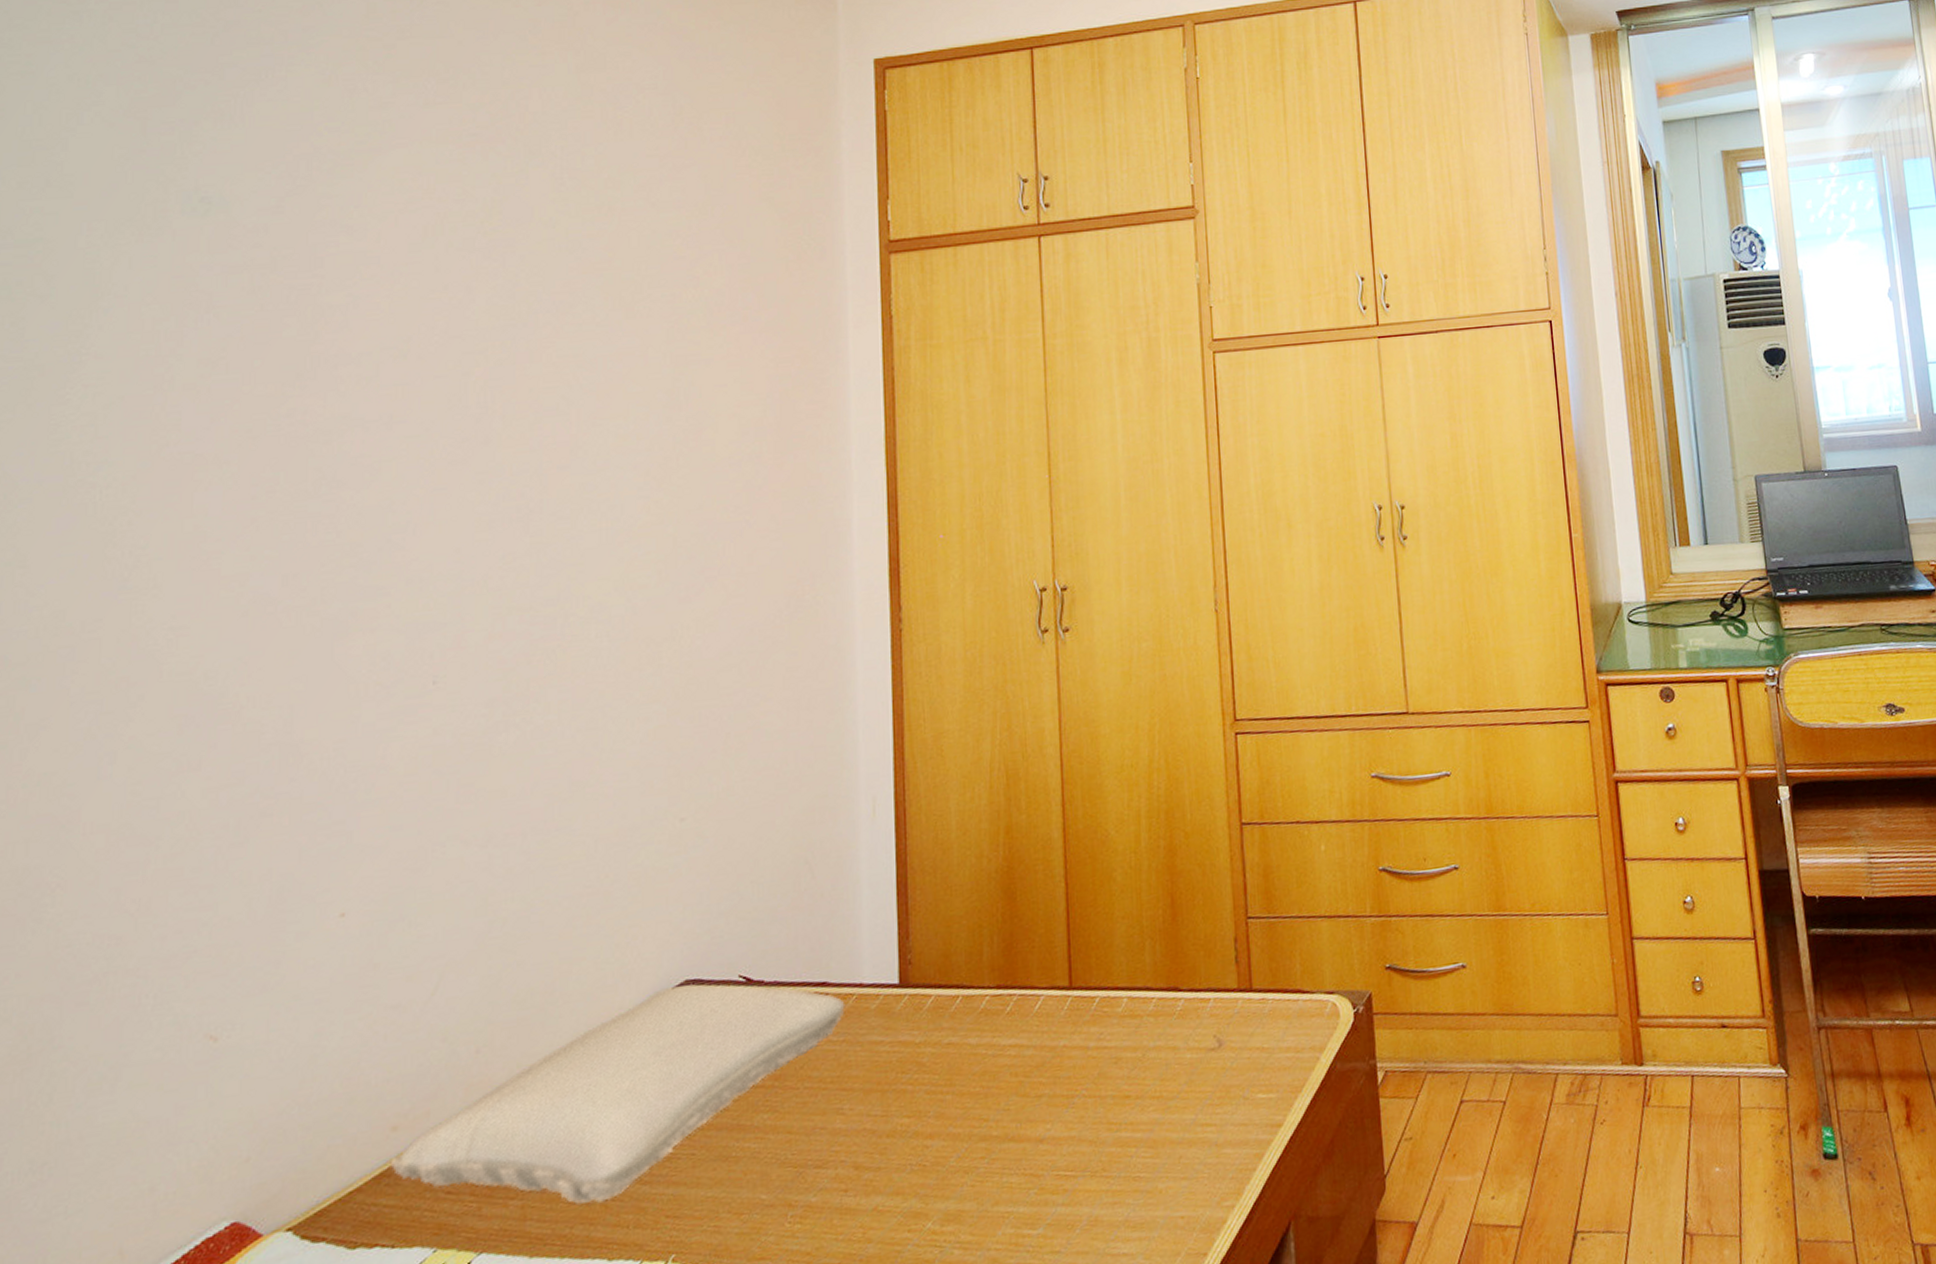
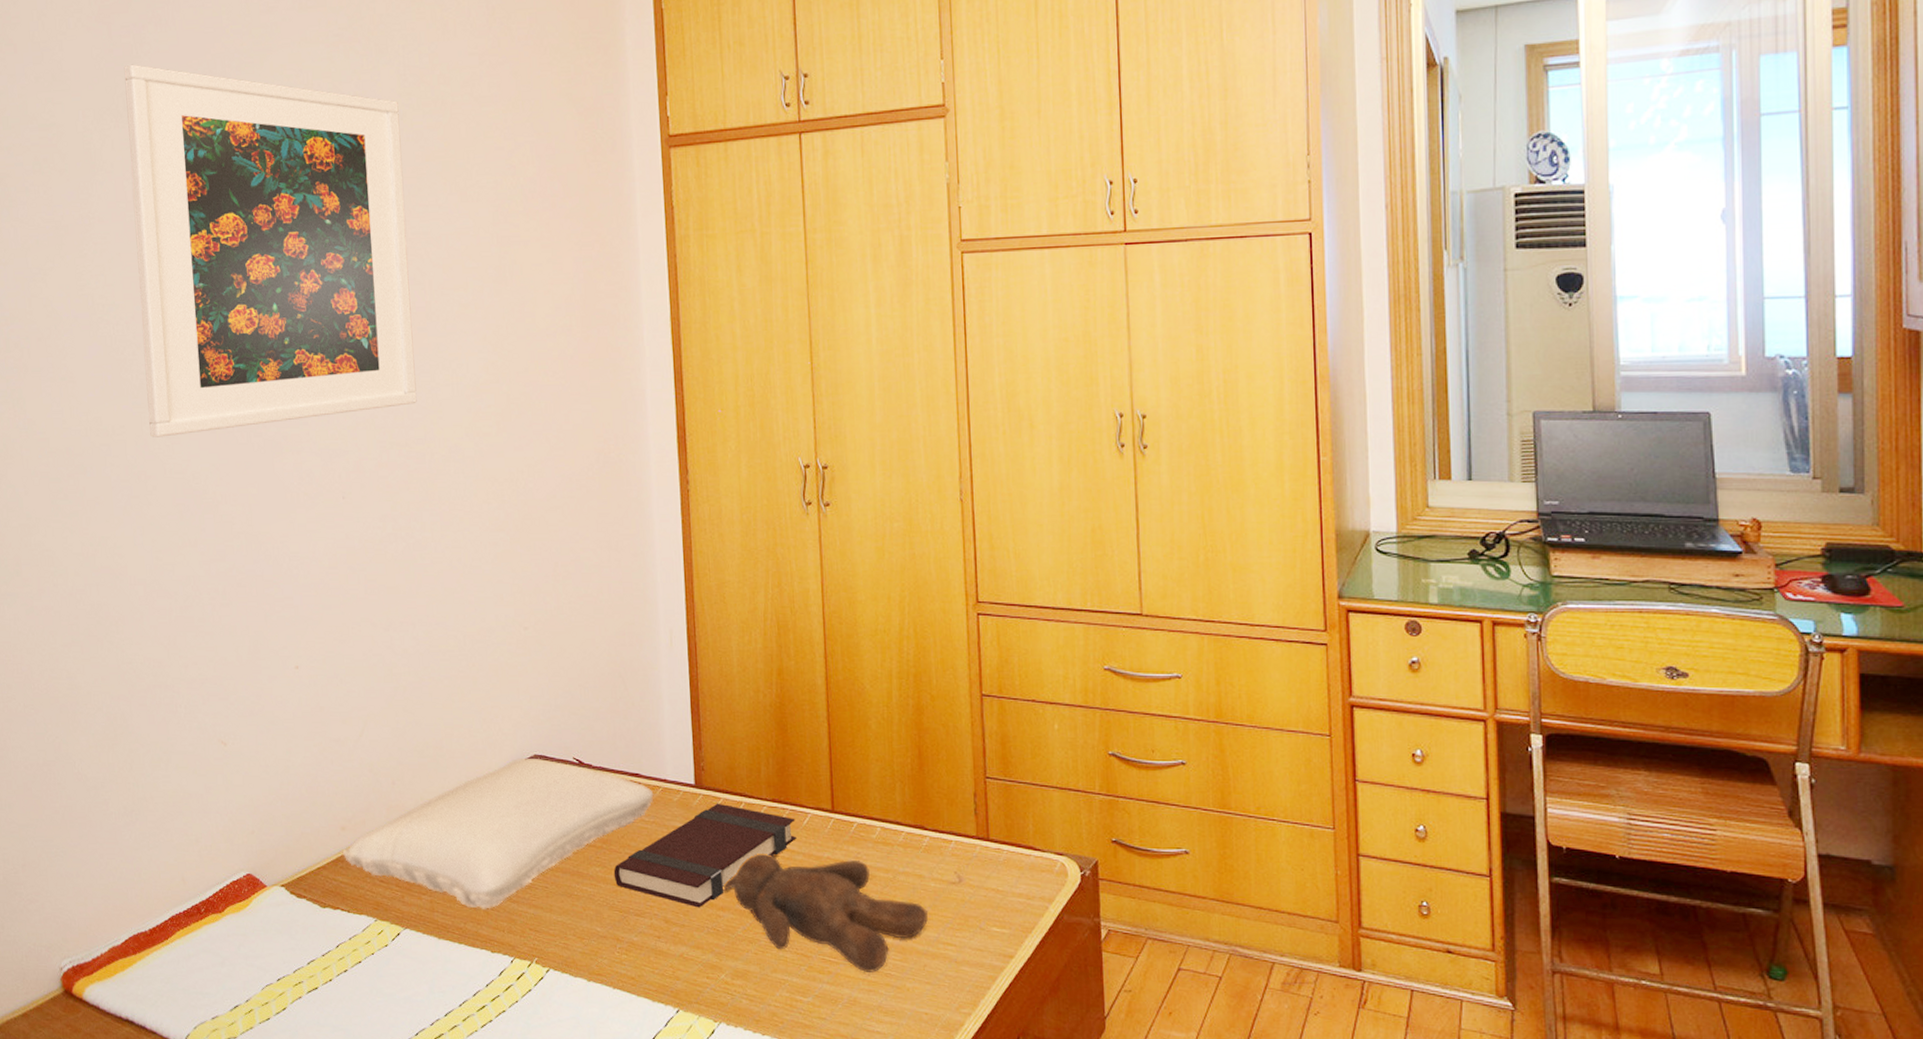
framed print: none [143,166,551,631] -> present [124,64,417,437]
book: none [787,1001,1026,1142] -> present [613,803,796,908]
teddy bear: none [930,1042,1183,1181] -> present [722,852,928,972]

